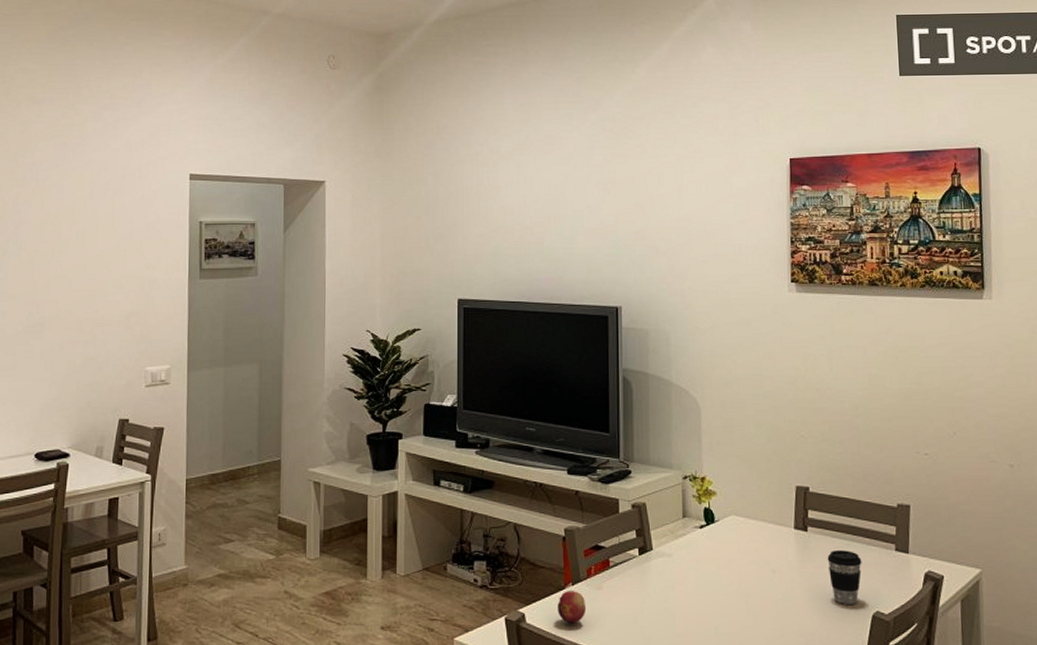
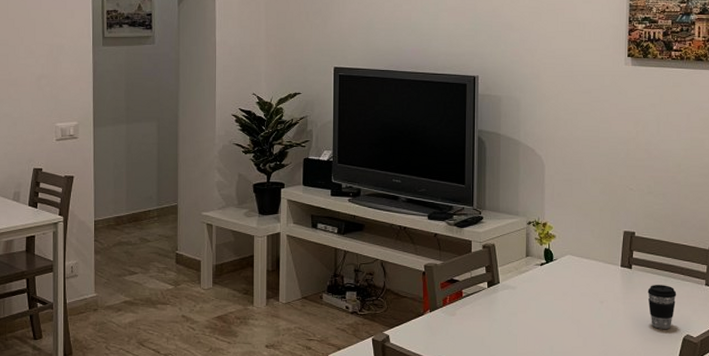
fruit: present [558,591,585,624] -> none [417,317,441,344]

